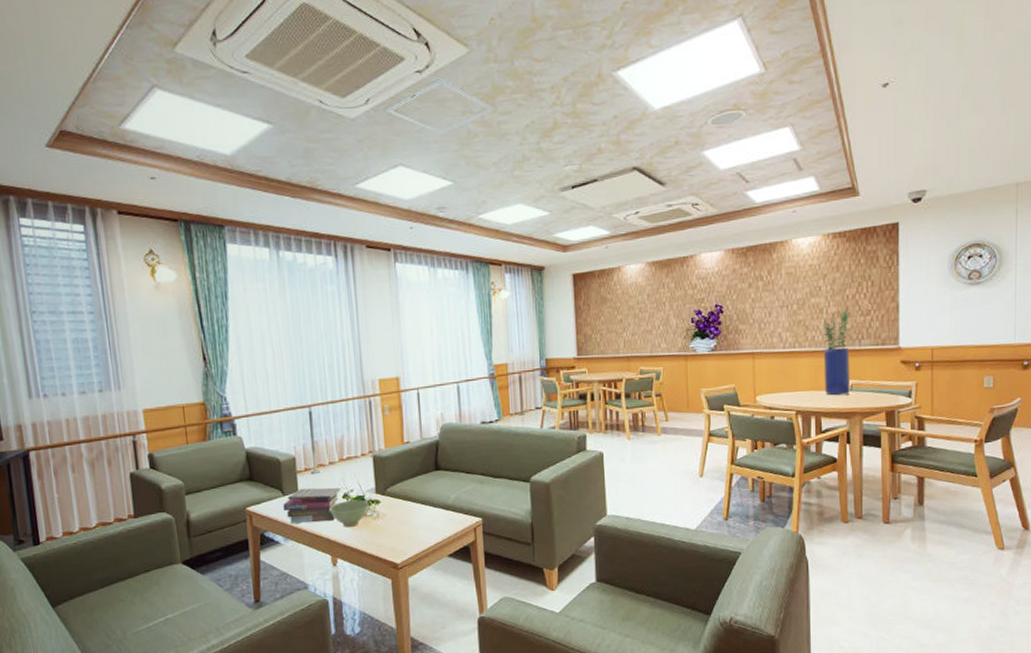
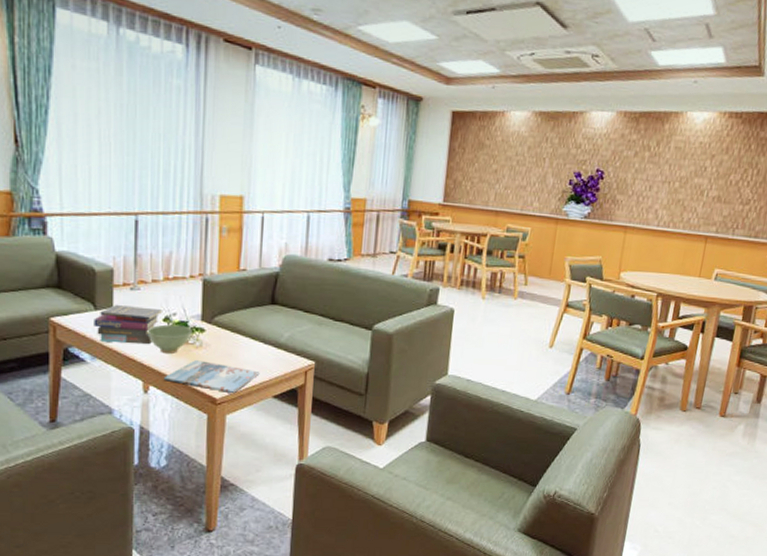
magazine: none [348,530,433,558] -> present [163,360,260,394]
vase: present [823,307,851,396] -> none [689,193,731,284]

